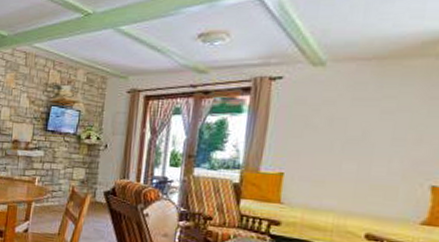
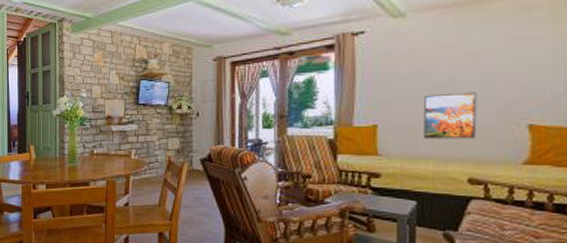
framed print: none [328,147,386,196] -> present [424,92,477,139]

